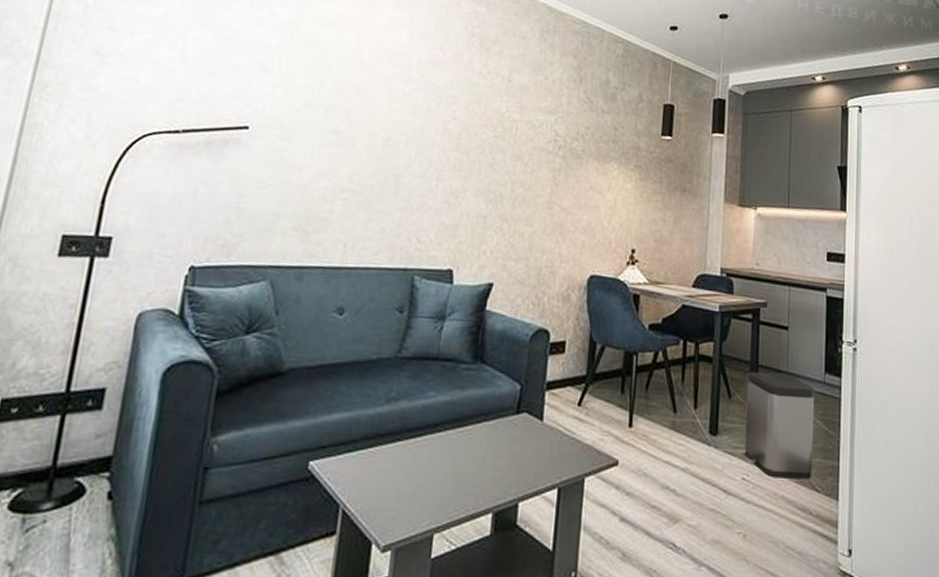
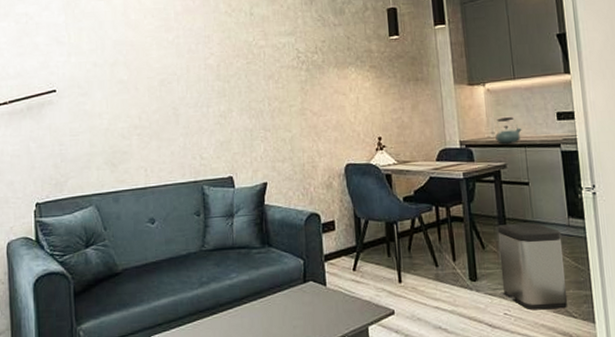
kettle: none [760,248,790,280] -> present [495,117,523,145]

